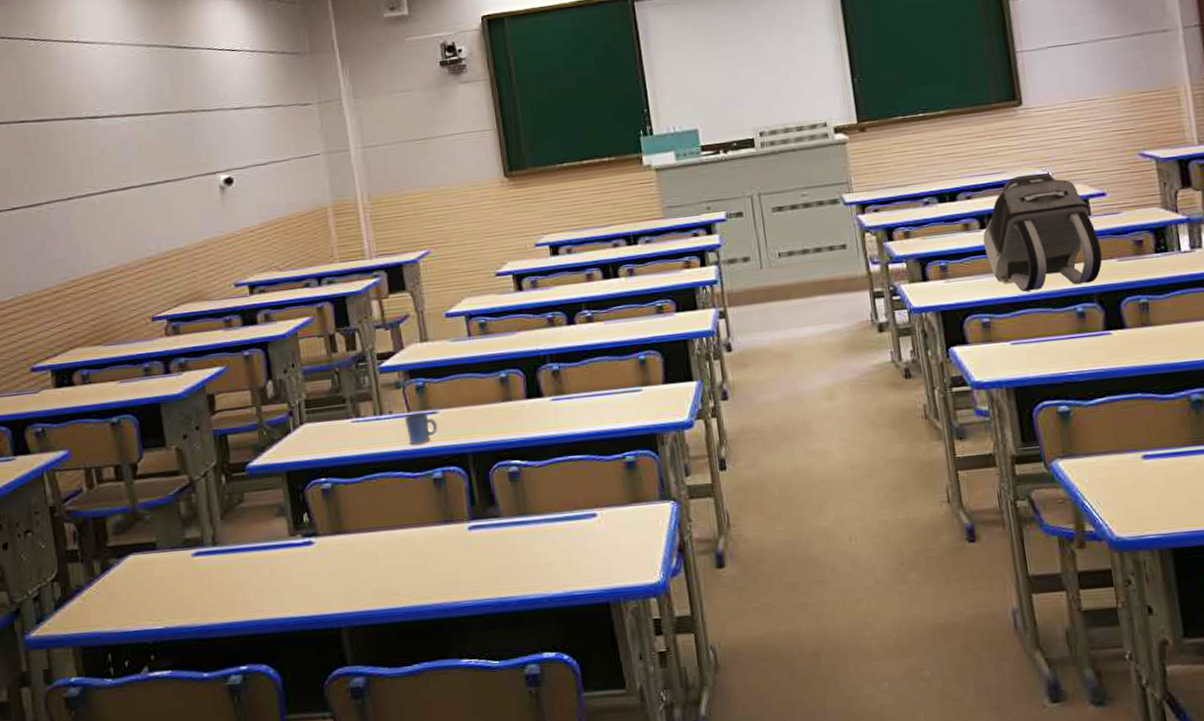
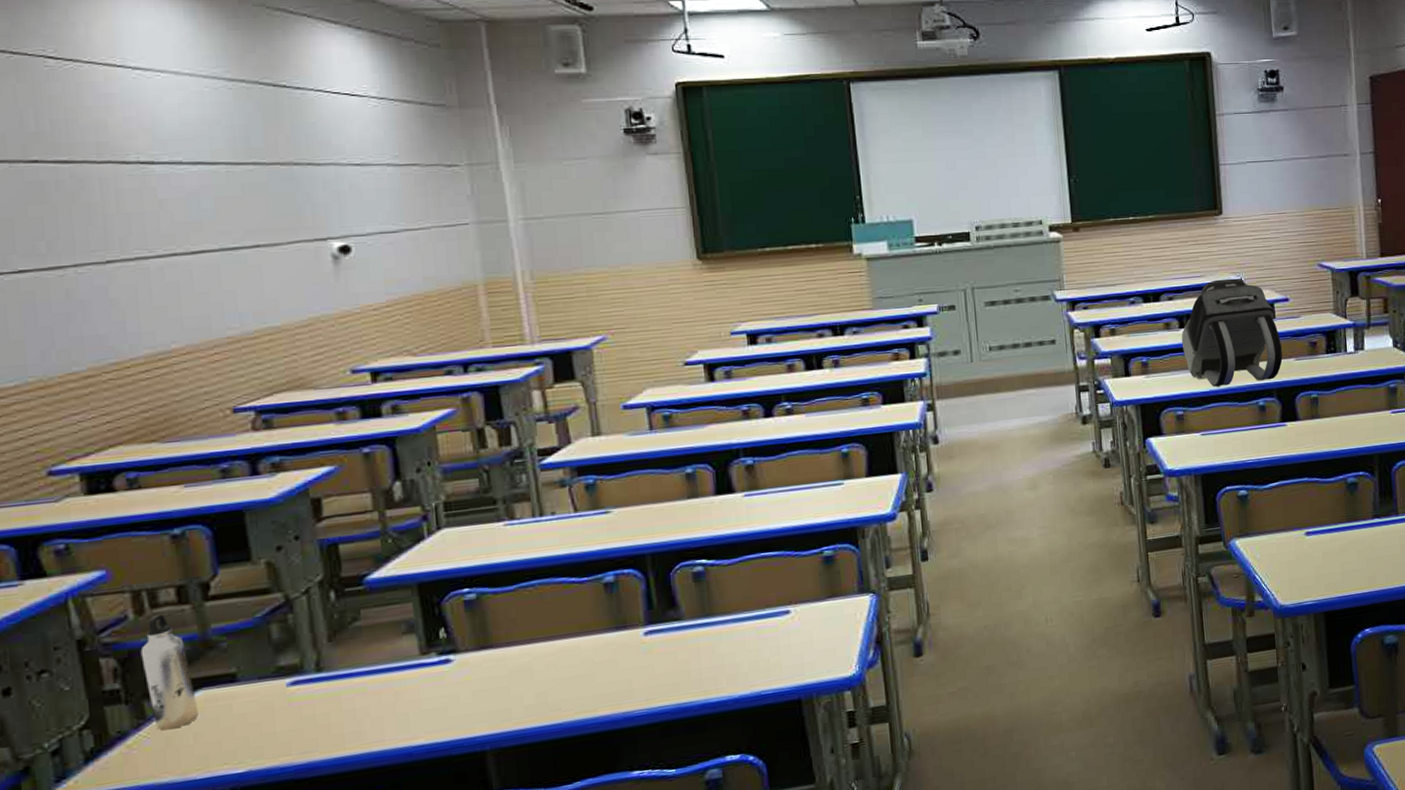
water bottle: none [91,489,130,587] -> present [140,614,198,731]
mug: present [404,412,438,446] -> none [569,512,611,549]

